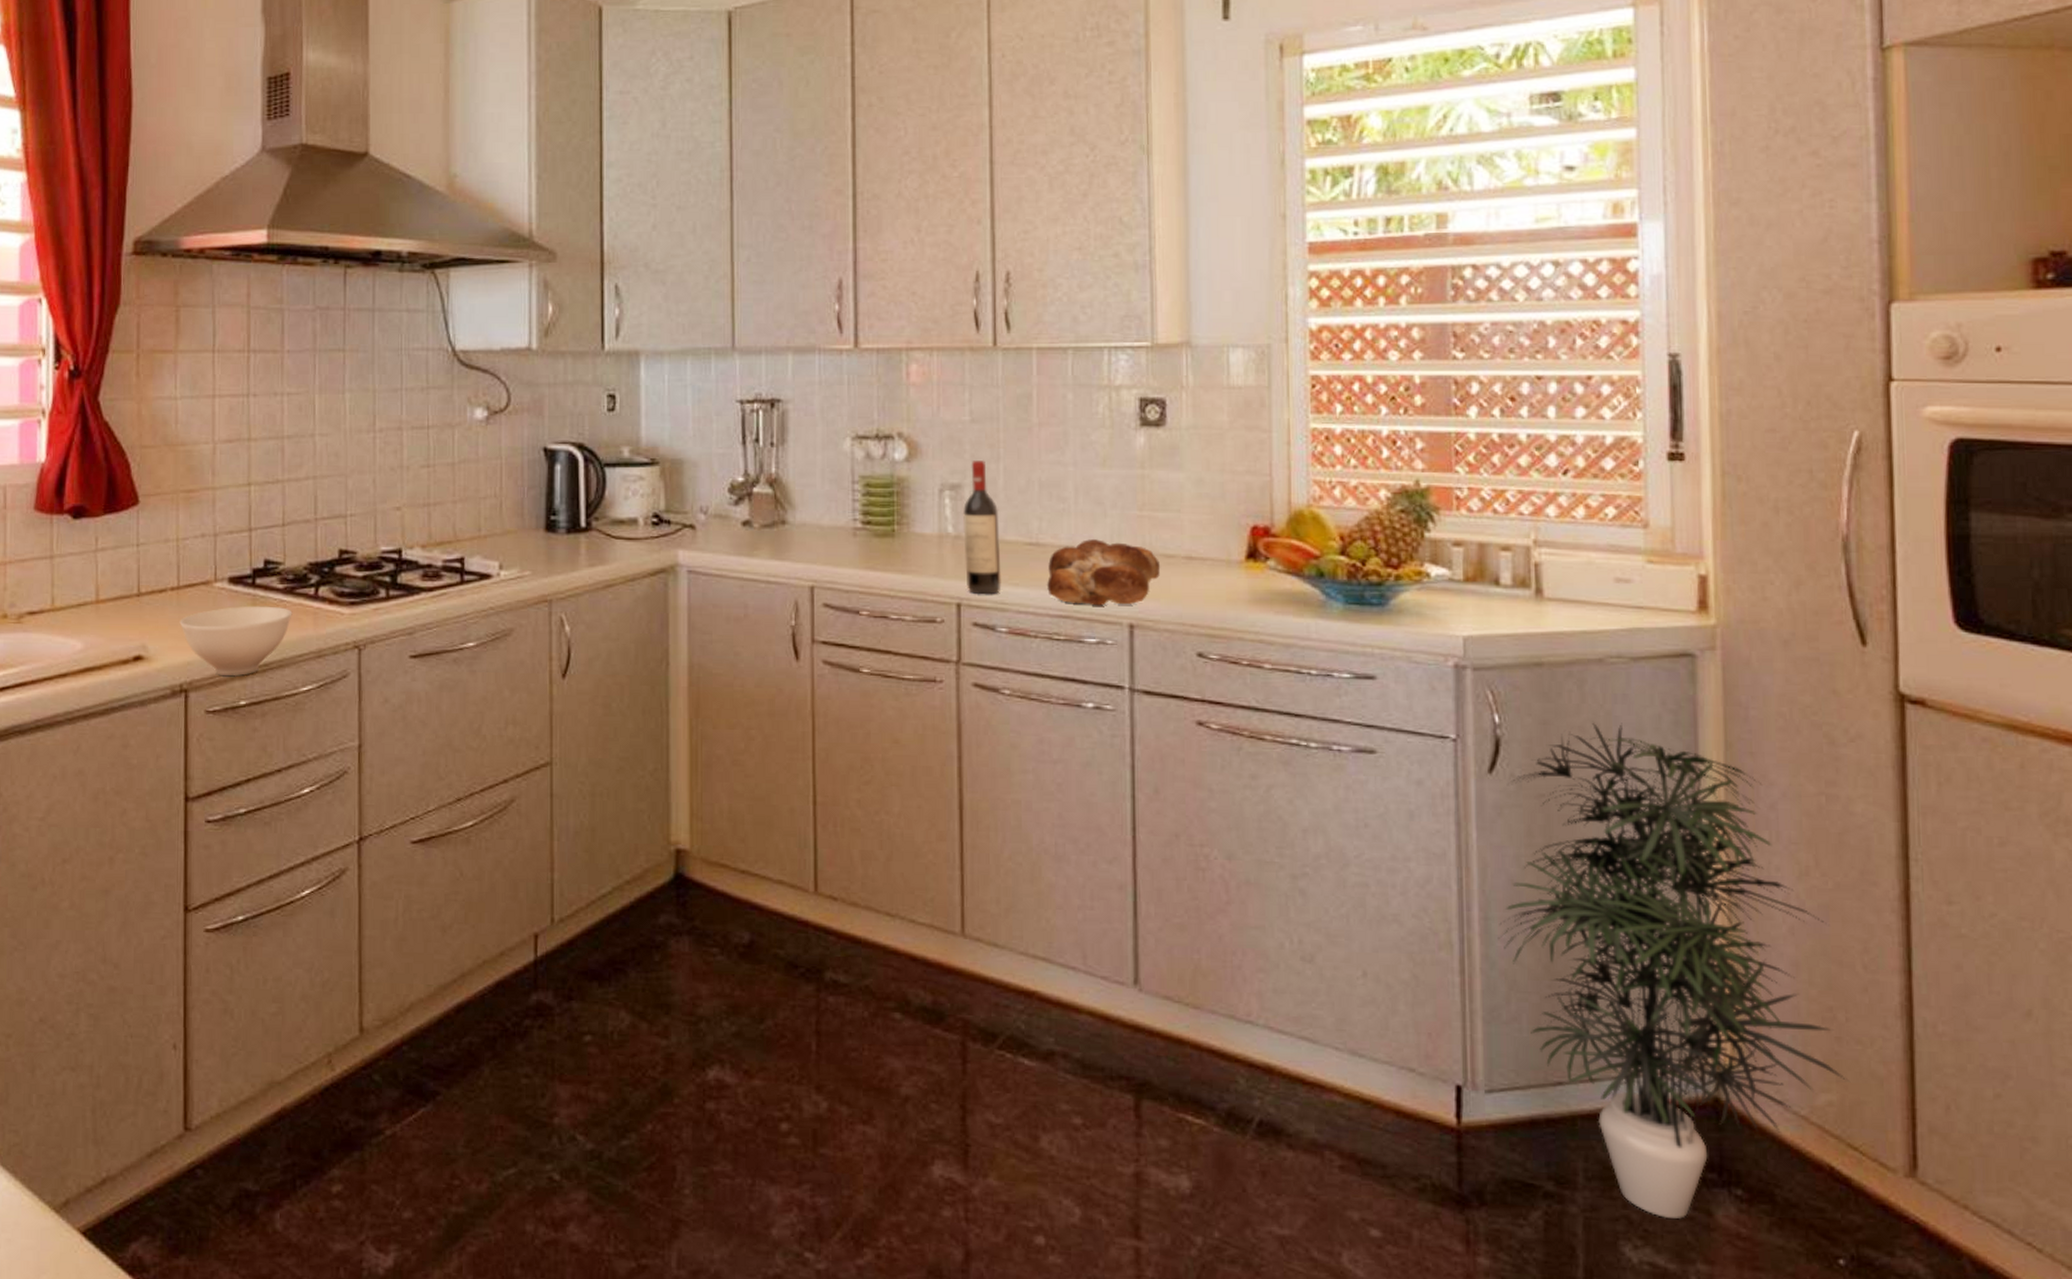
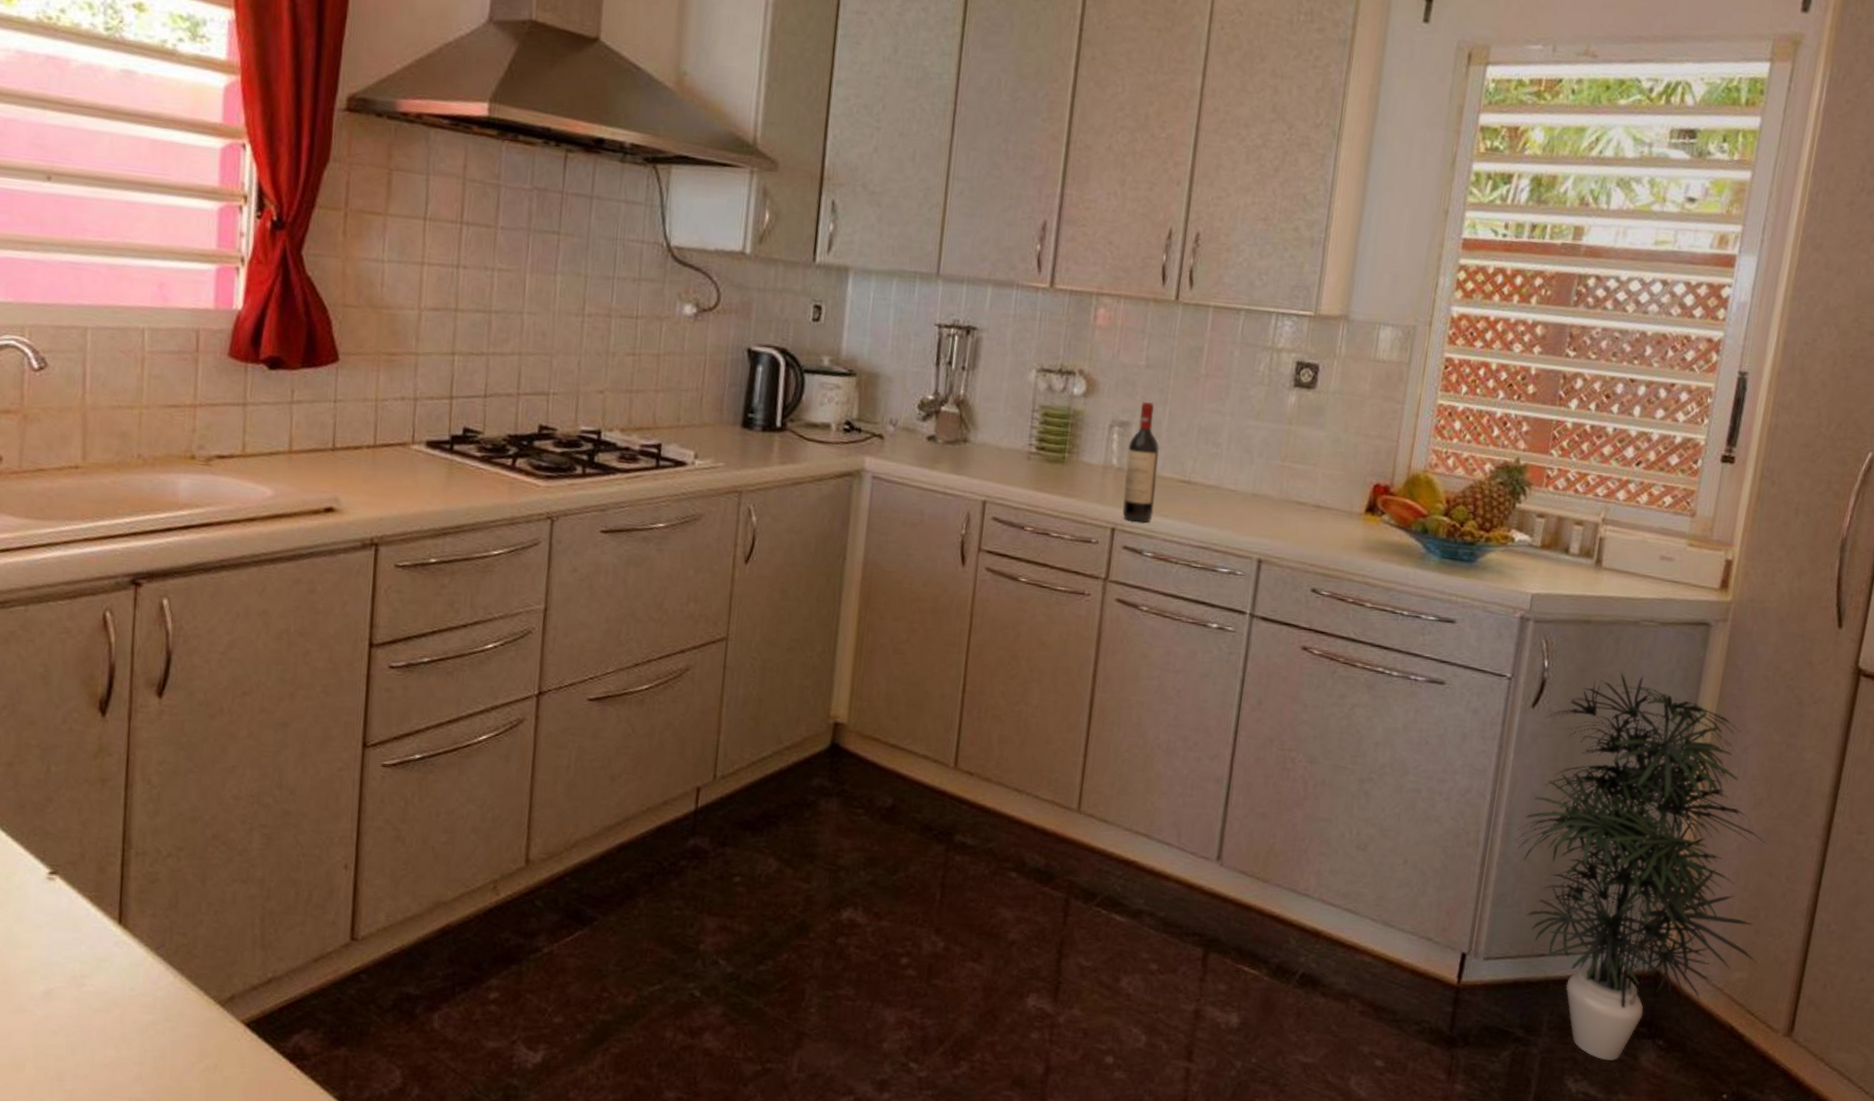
bowl: present [179,606,293,676] -> none [373,469,489,535]
bread loaf: present [1046,539,1161,606] -> none [1192,482,1293,542]

